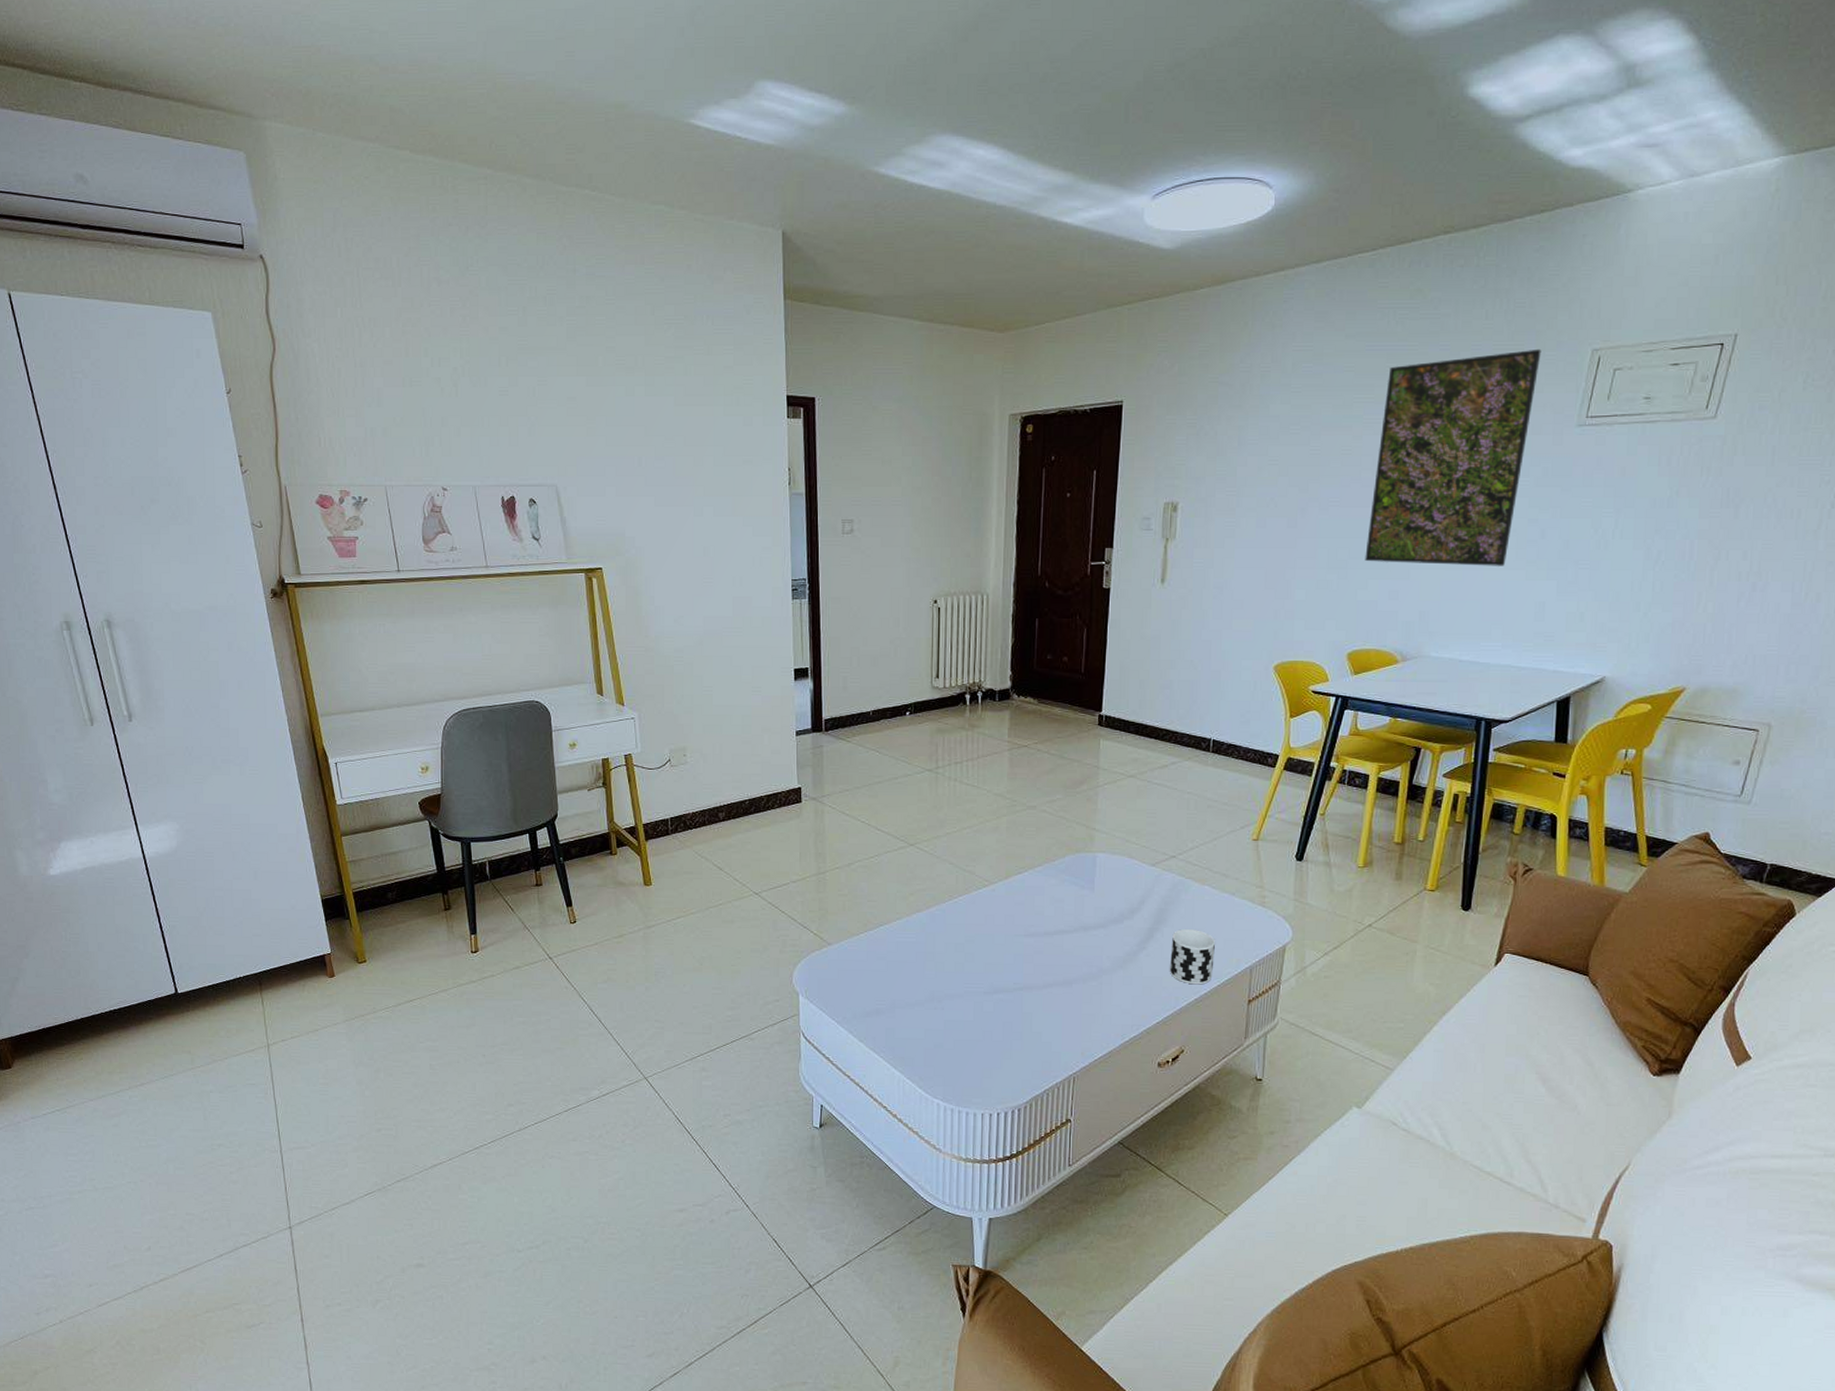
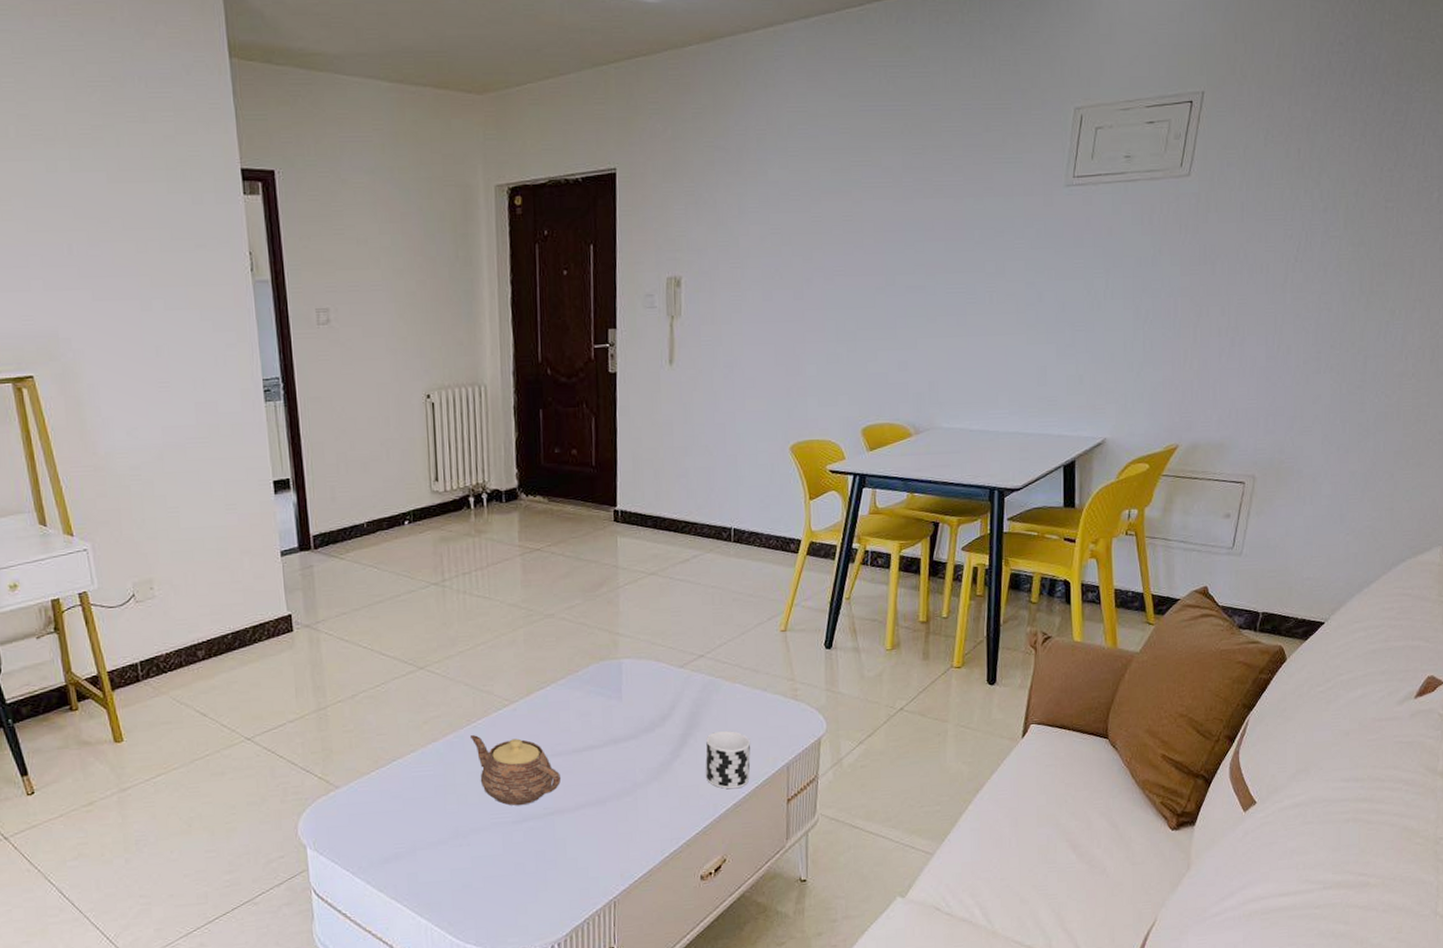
teapot: none [952,910,1032,979] -> present [471,735,562,806]
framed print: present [1365,349,1542,566] -> none [872,108,1028,333]

